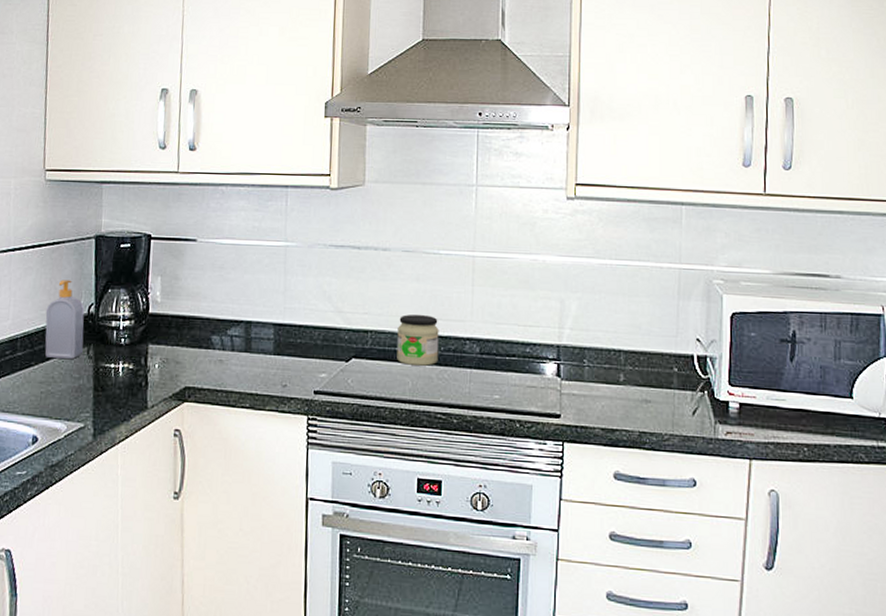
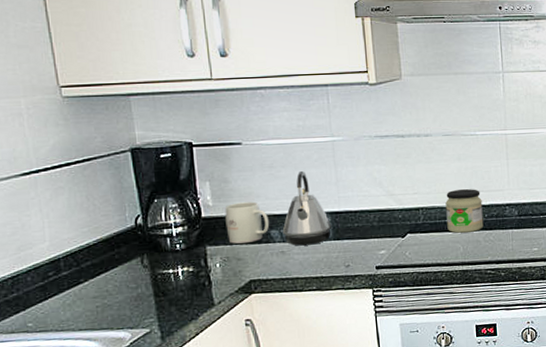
soap bottle: present [45,279,85,359] -> none [87,195,137,273]
mug: none [170,302,213,346] -> present [224,201,270,244]
kettle: none [223,276,273,357] -> present [282,171,331,246]

